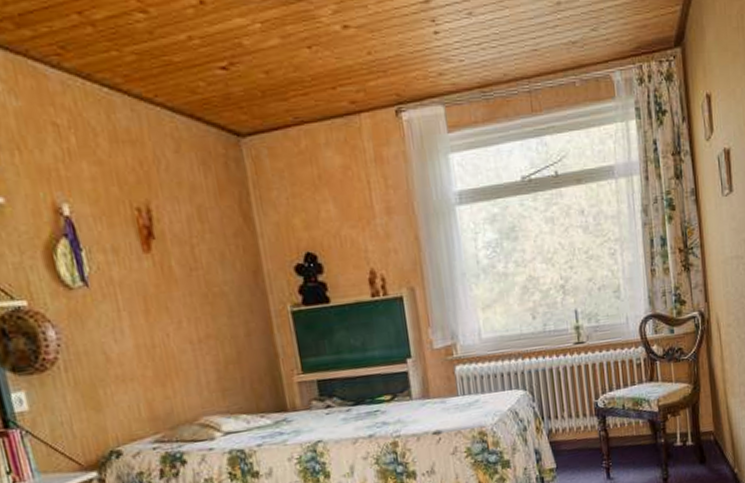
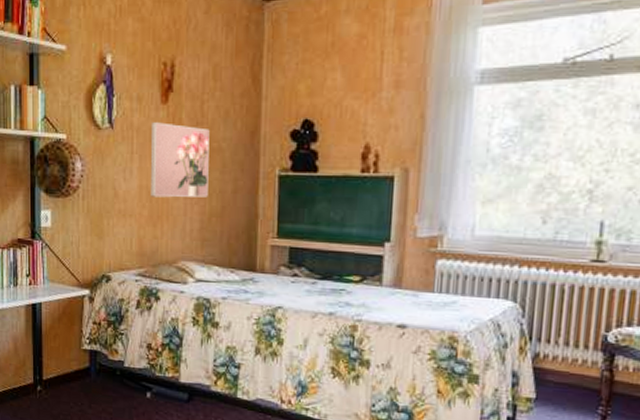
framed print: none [135,273,219,355] -> present [150,122,210,198]

